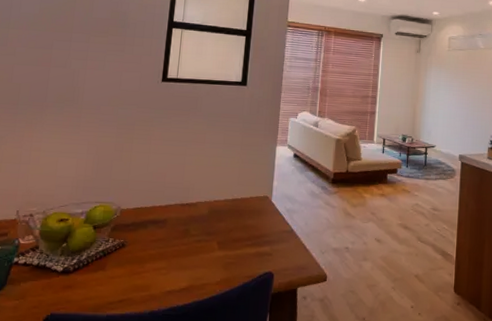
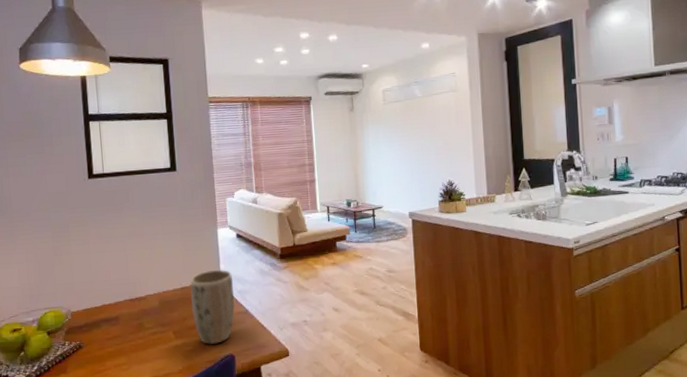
plant pot: none [239,185,284,260] -> present [190,269,235,344]

